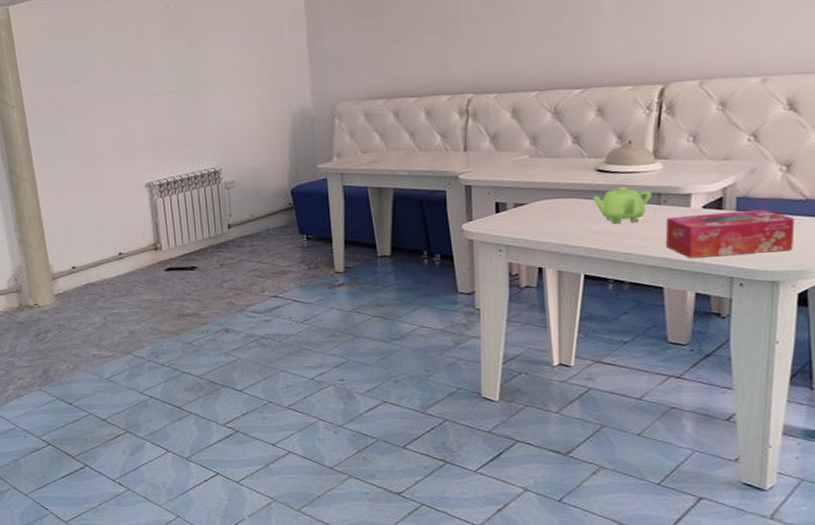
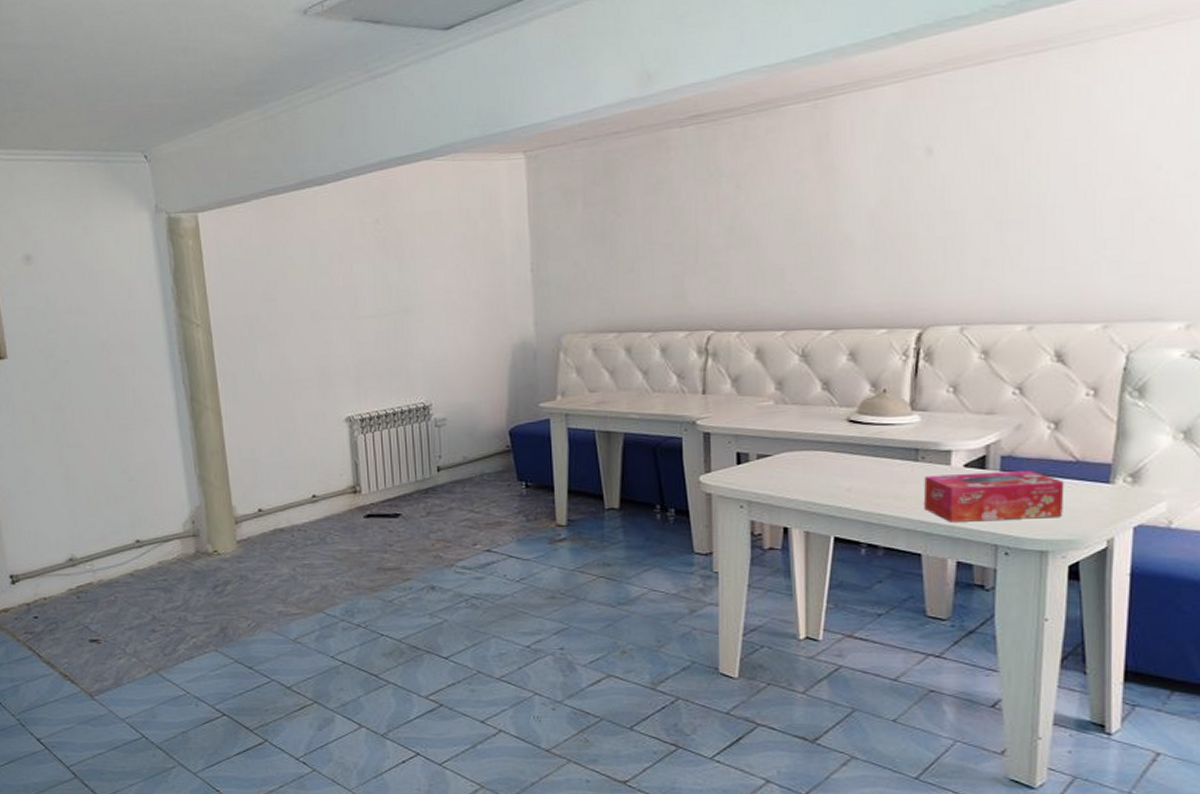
teapot: present [592,187,652,223] -> none [844,440,909,480]

